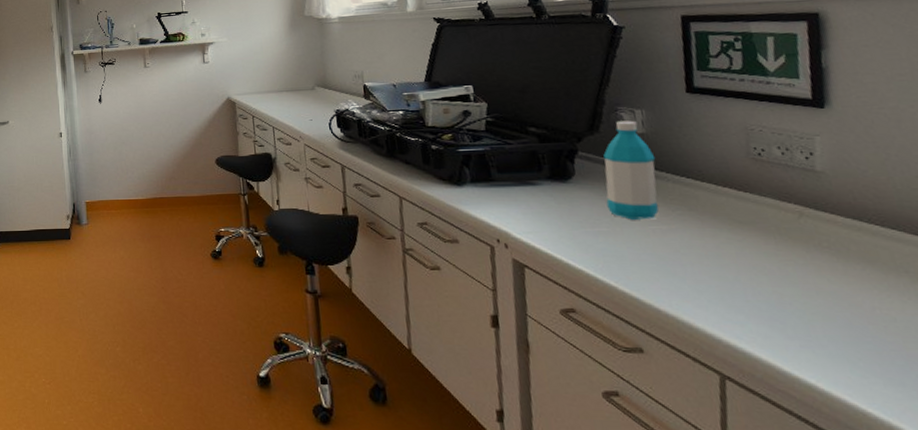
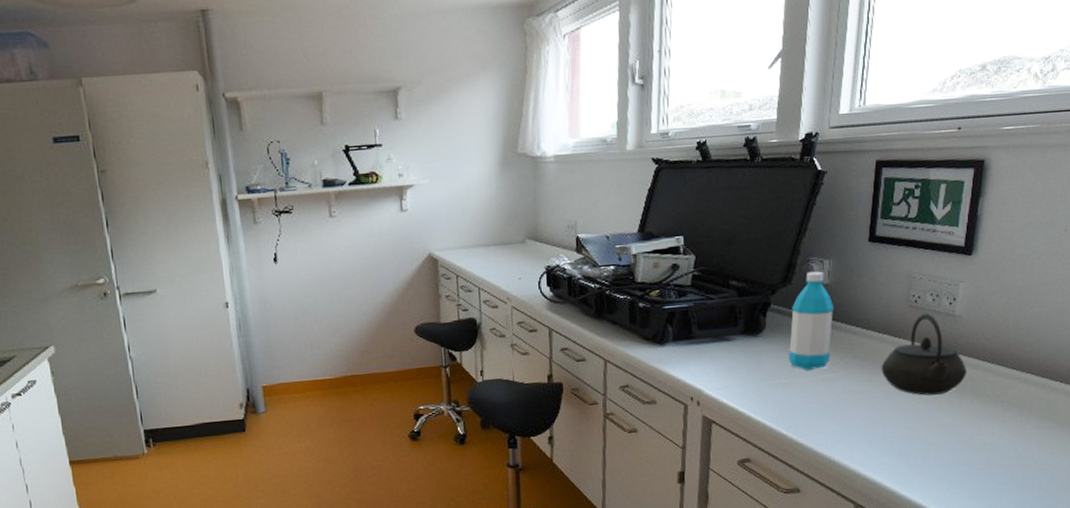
kettle: none [726,167,848,257] -> present [881,313,966,396]

